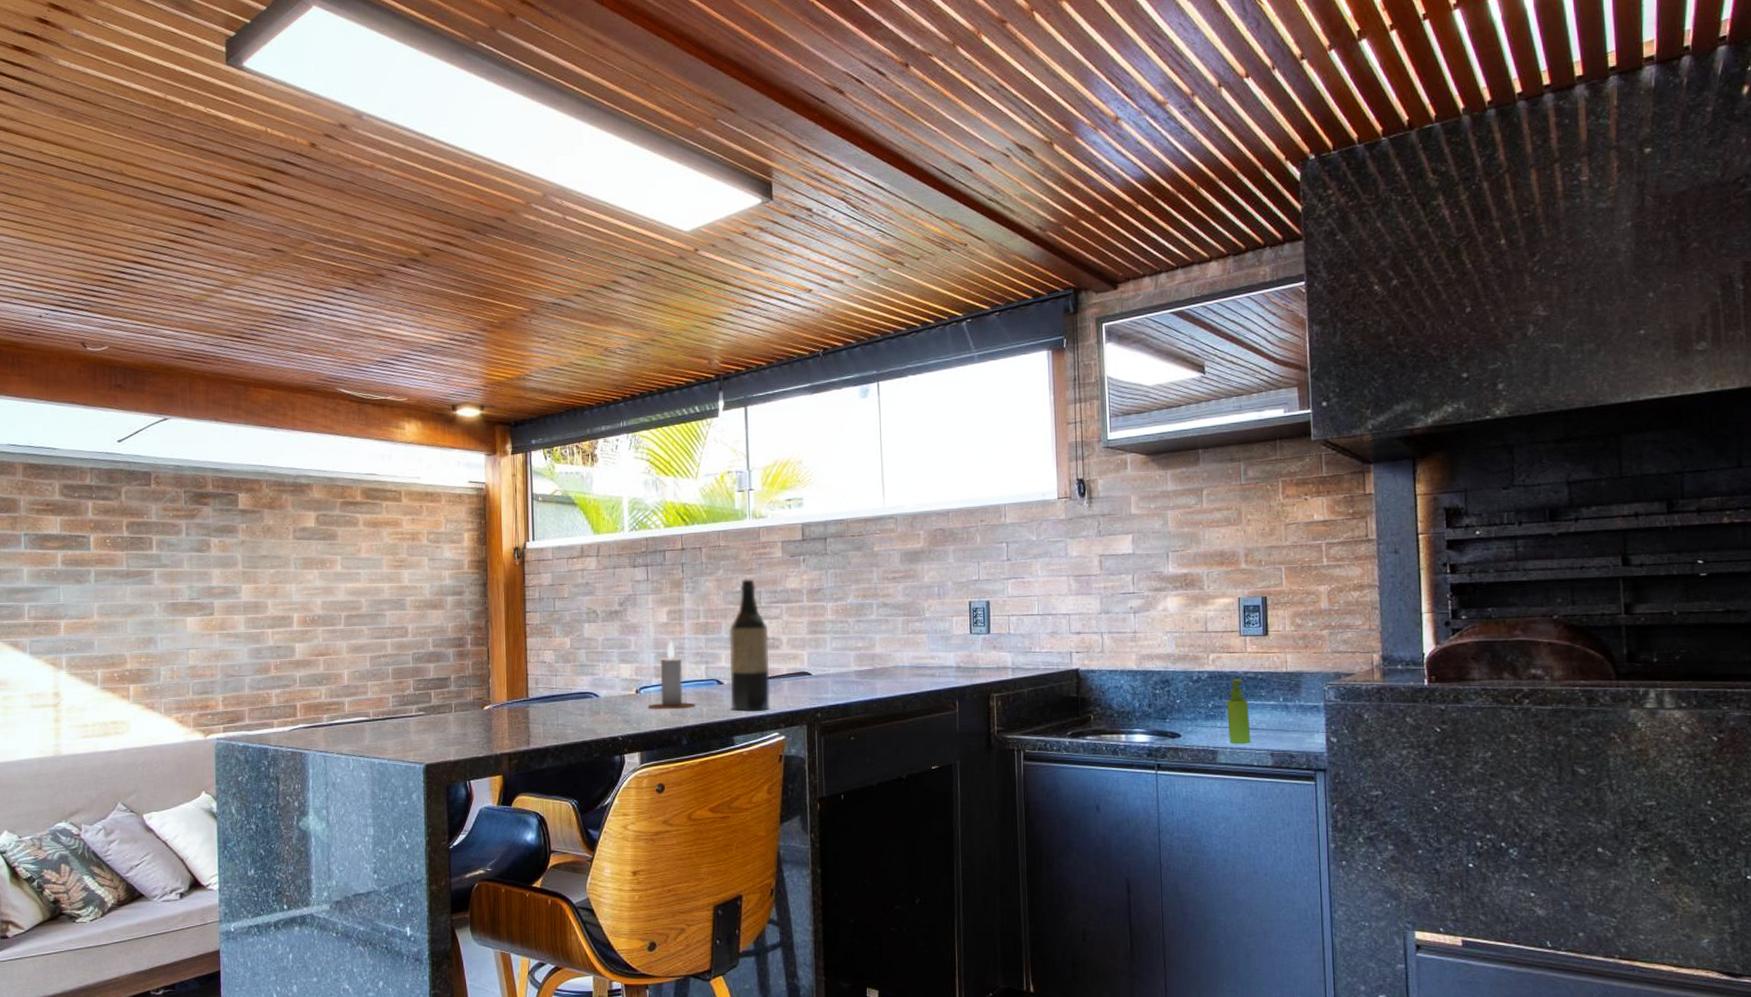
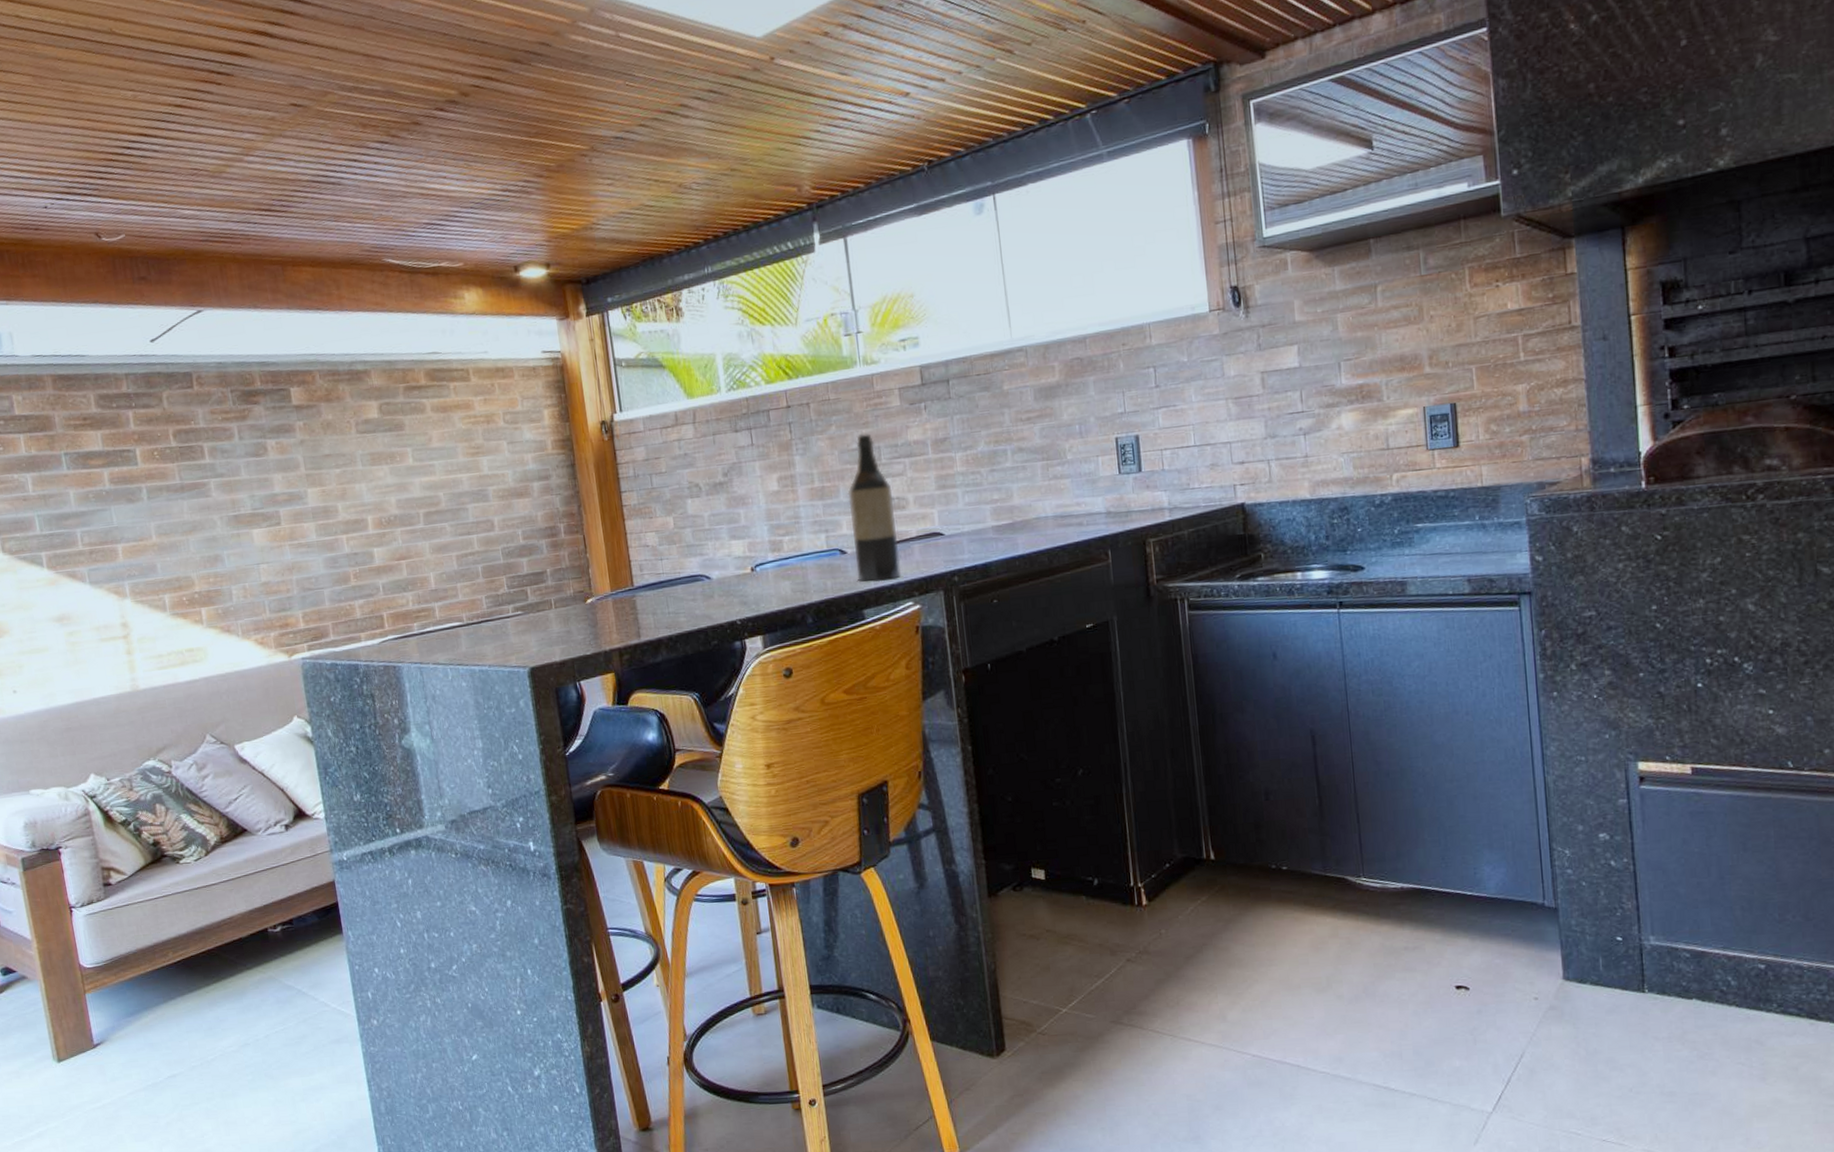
candle: present [648,640,695,710] -> none [766,509,818,588]
soap dispenser: present [1227,678,1251,744] -> none [1415,498,1445,573]

